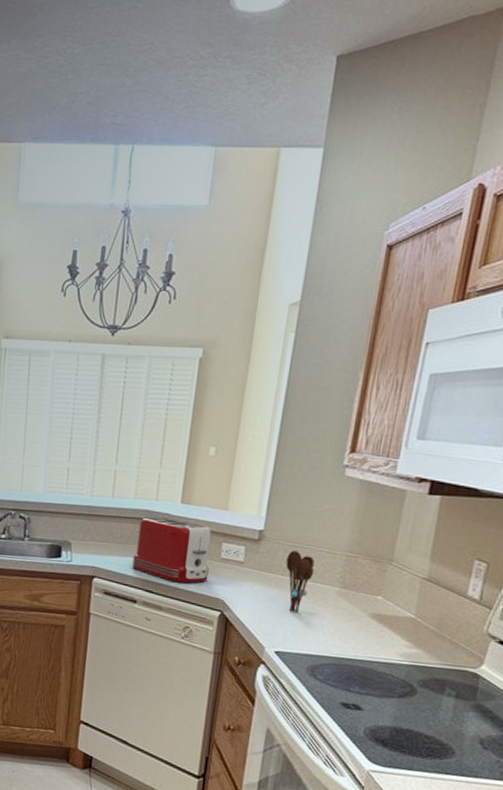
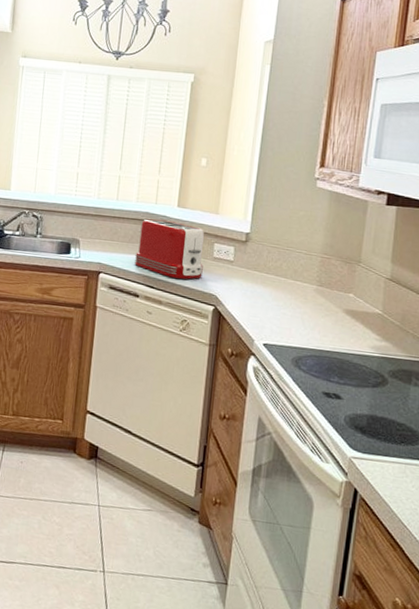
utensil holder: present [286,550,315,613] -> none [270,251,295,308]

